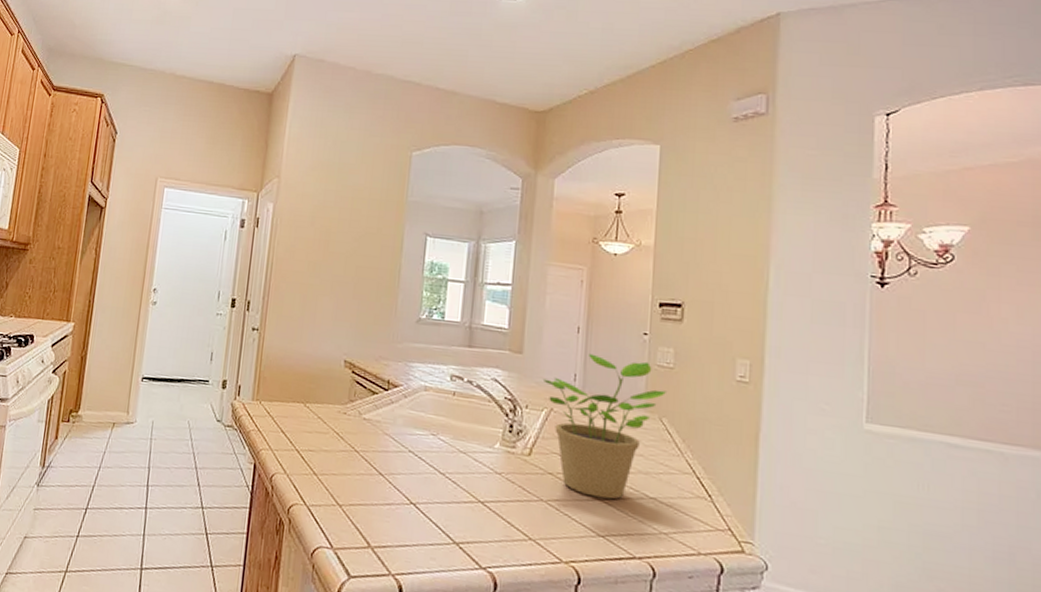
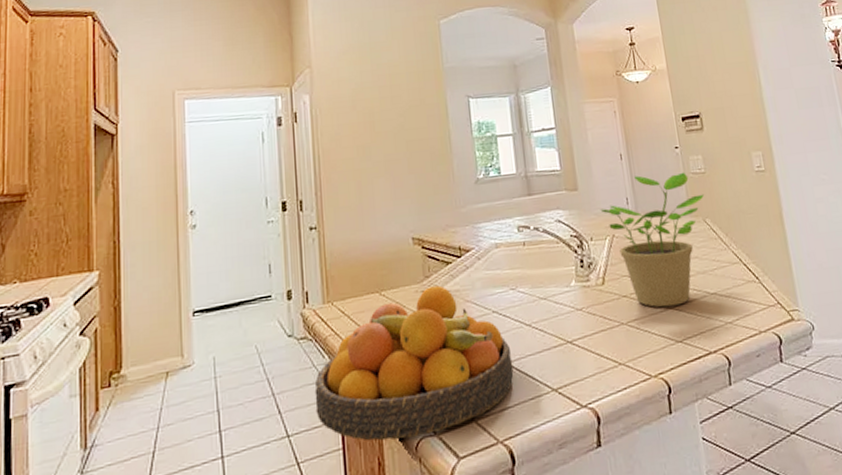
fruit bowl: none [229,410,419,546] -> present [314,285,514,441]

